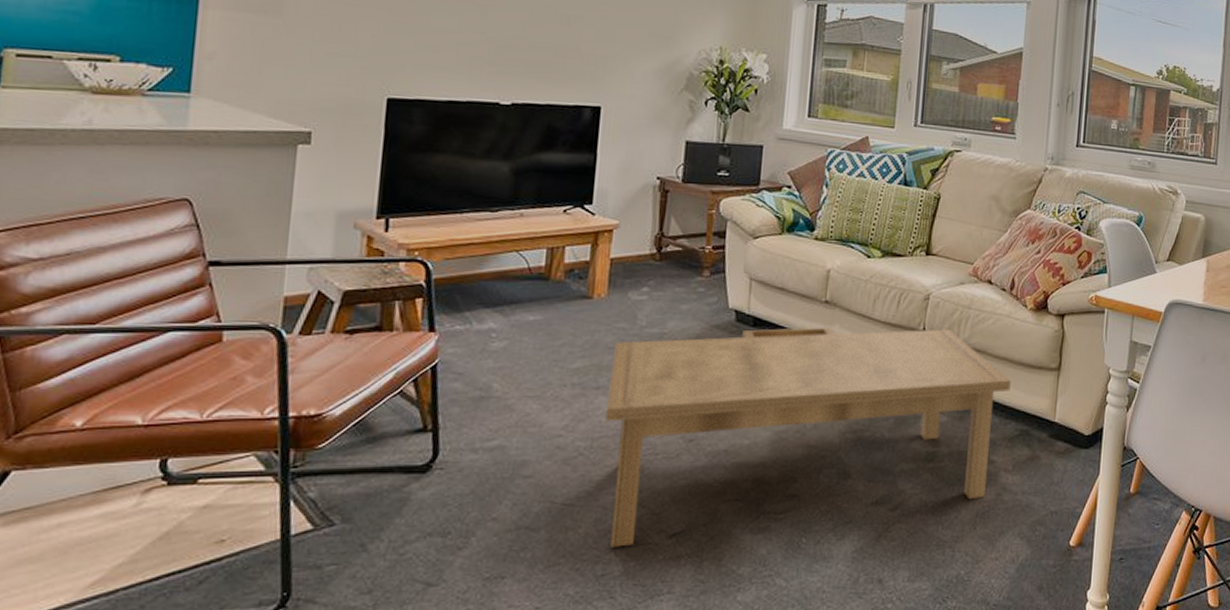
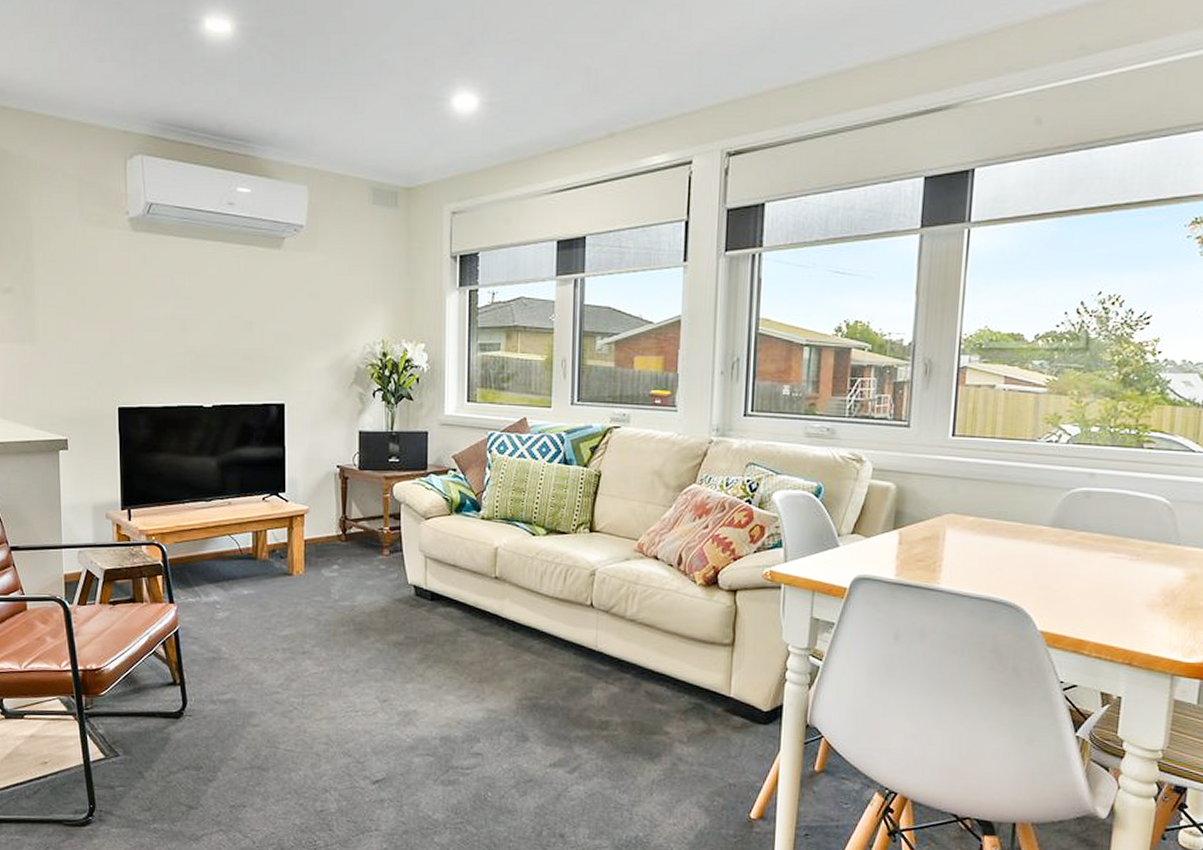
coffee table: present [605,327,1011,548] -> none [312,601,682,789]

